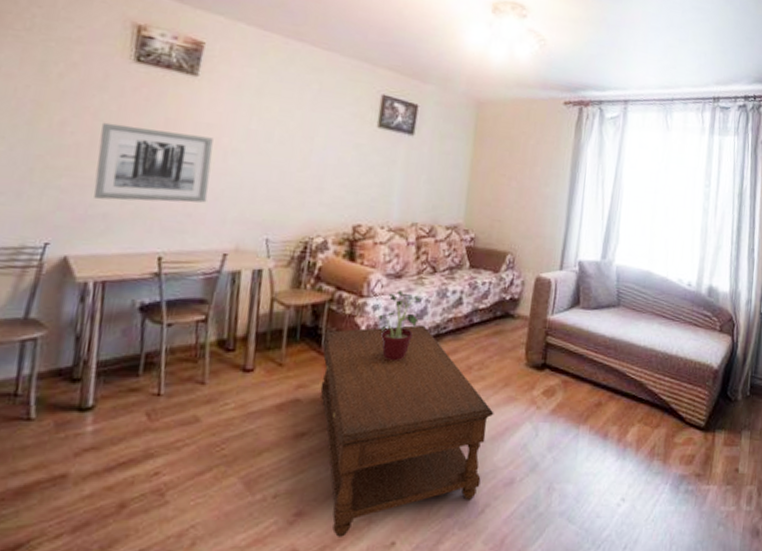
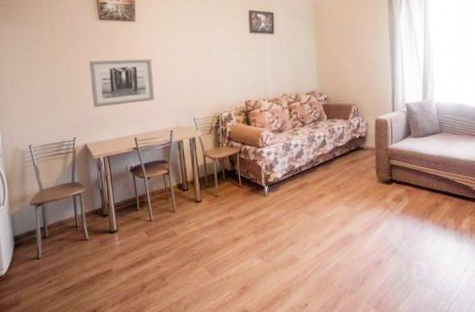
coffee table: present [320,324,494,537] -> none [239,161,361,302]
potted plant: present [377,291,423,362] -> none [271,140,300,188]

